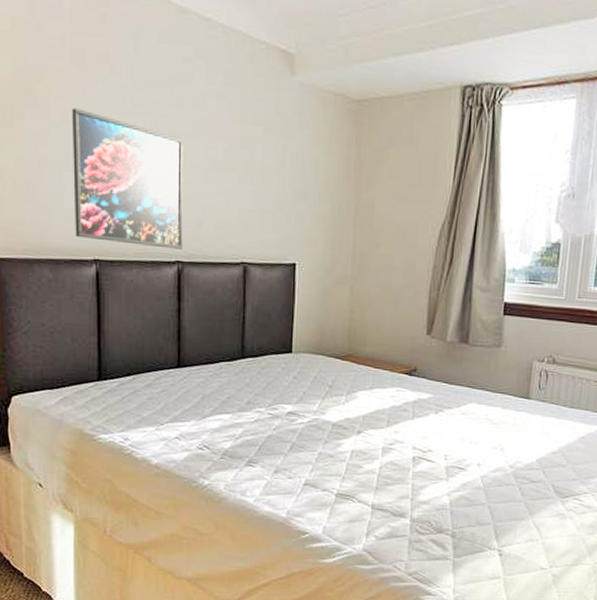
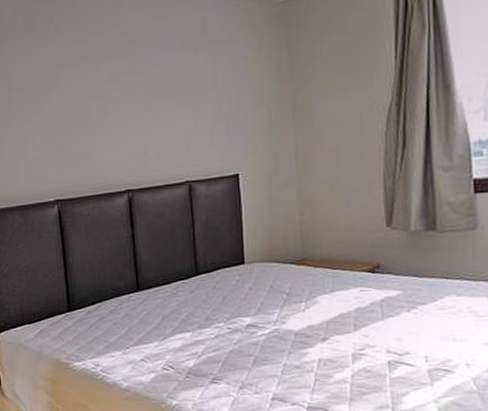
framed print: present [72,108,184,250] -> none [27,69,132,183]

